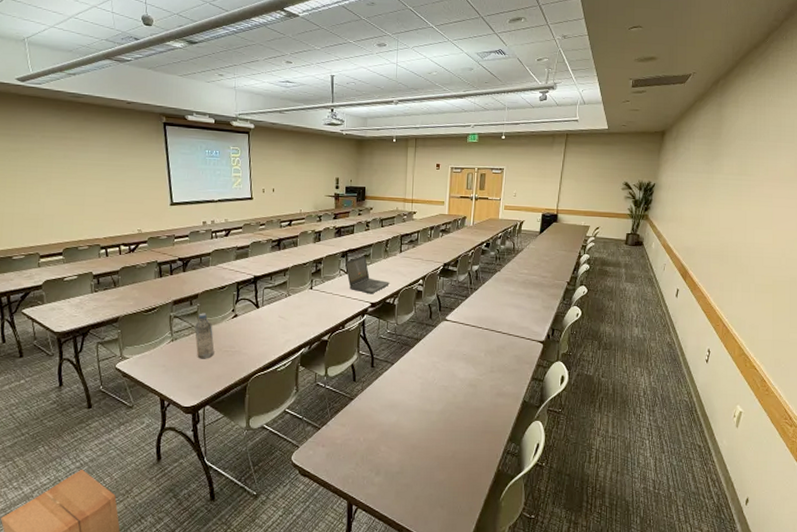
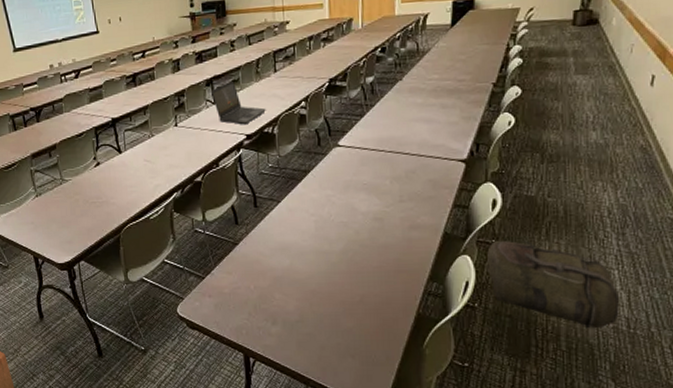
water bottle: present [195,313,215,359] -> none [57,164,81,213]
backpack: none [554,410,648,488] -> present [487,240,619,329]

